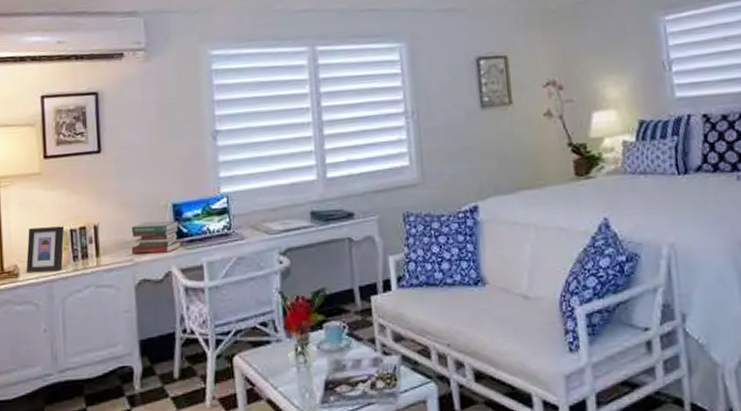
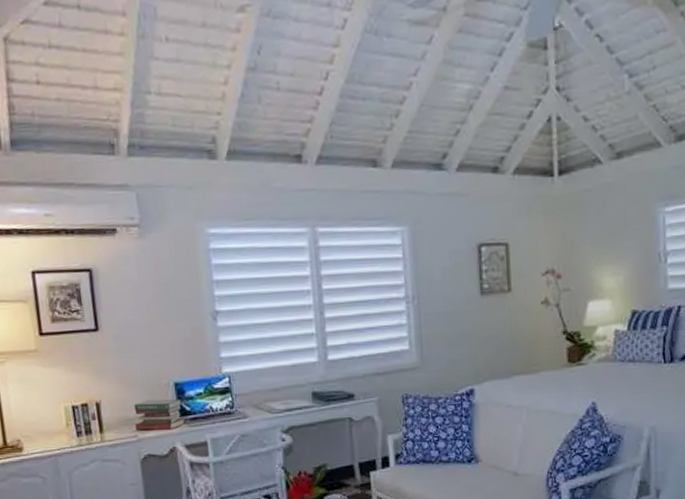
picture frame: present [26,226,65,274] -> none [28,403,67,448]

